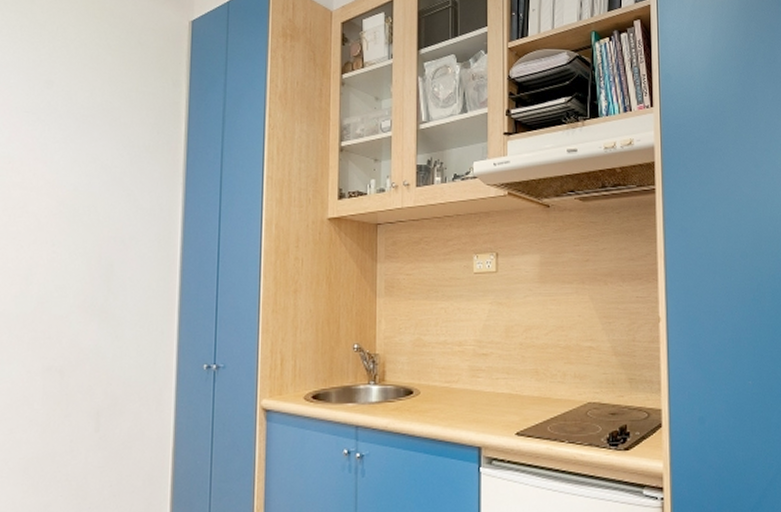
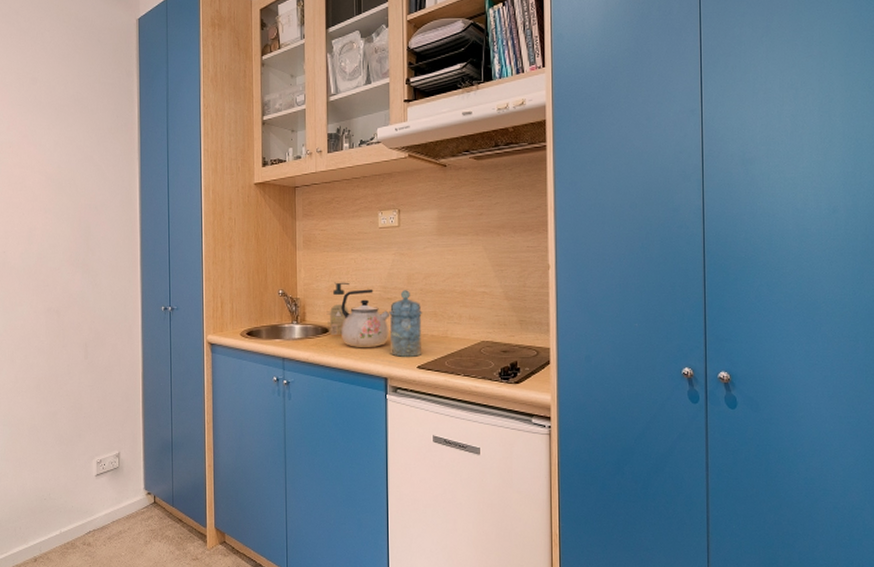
soap dispenser: none [410,335,440,397] -> present [326,282,351,335]
kettle: none [427,343,485,412] -> present [340,289,390,347]
canister: none [484,344,523,422] -> present [389,290,423,357]

